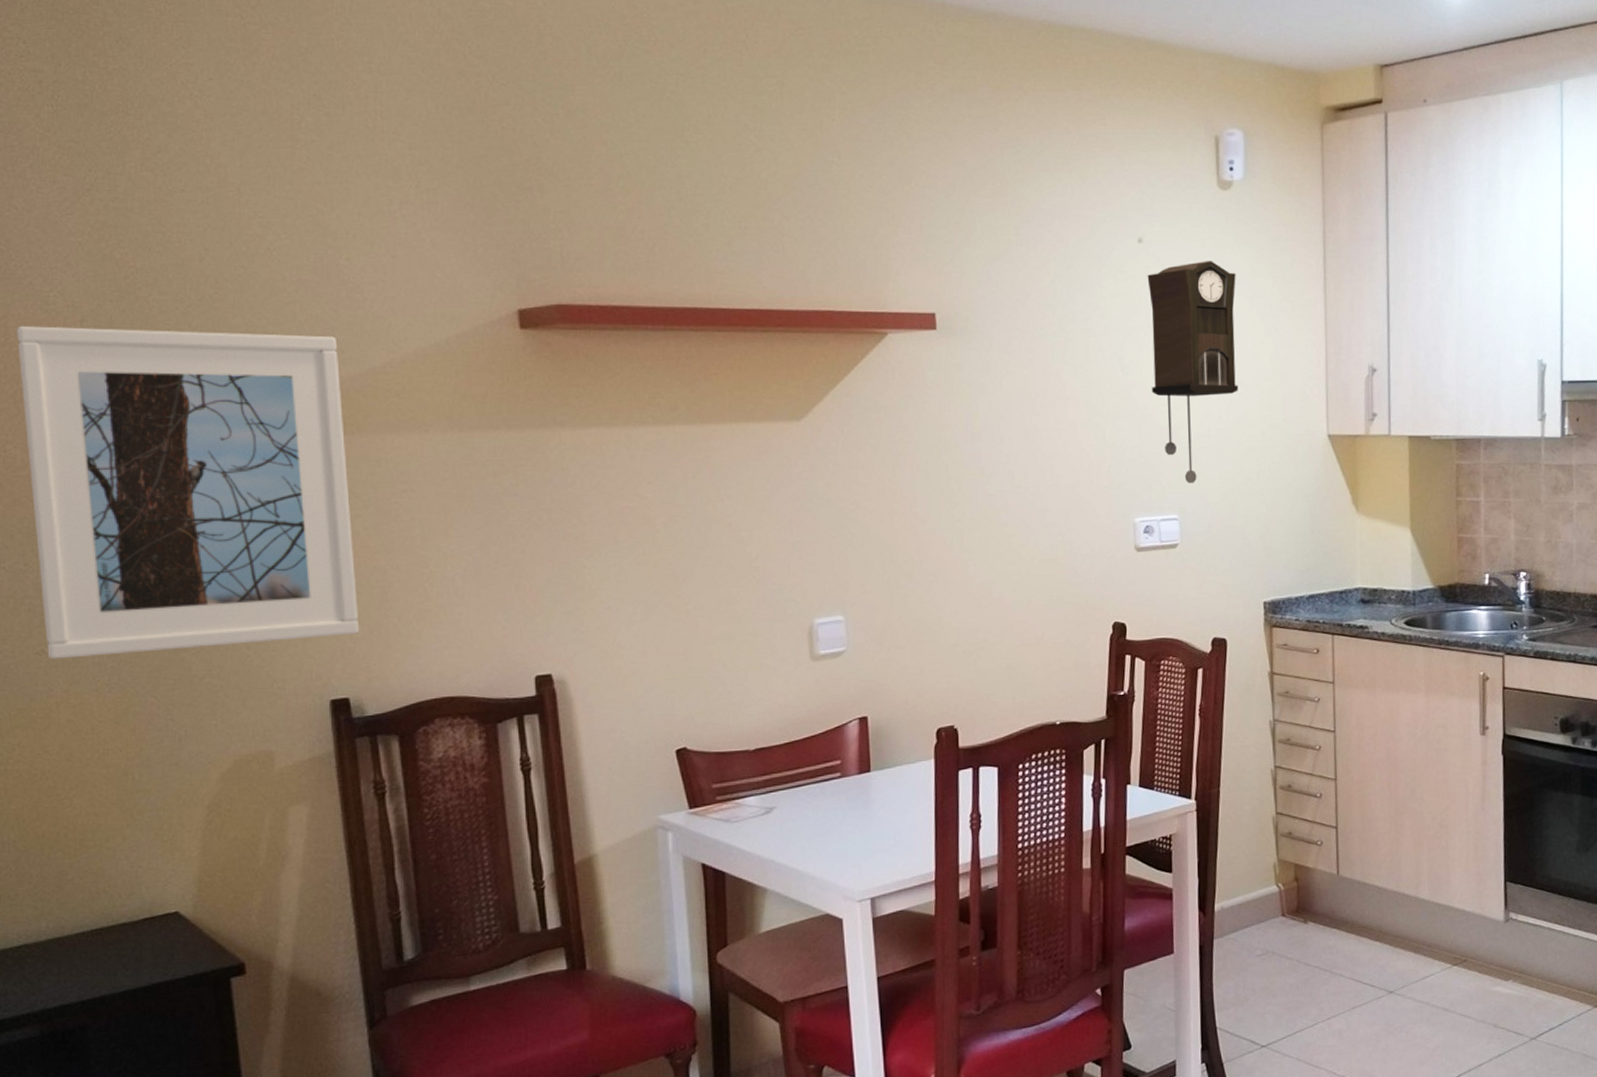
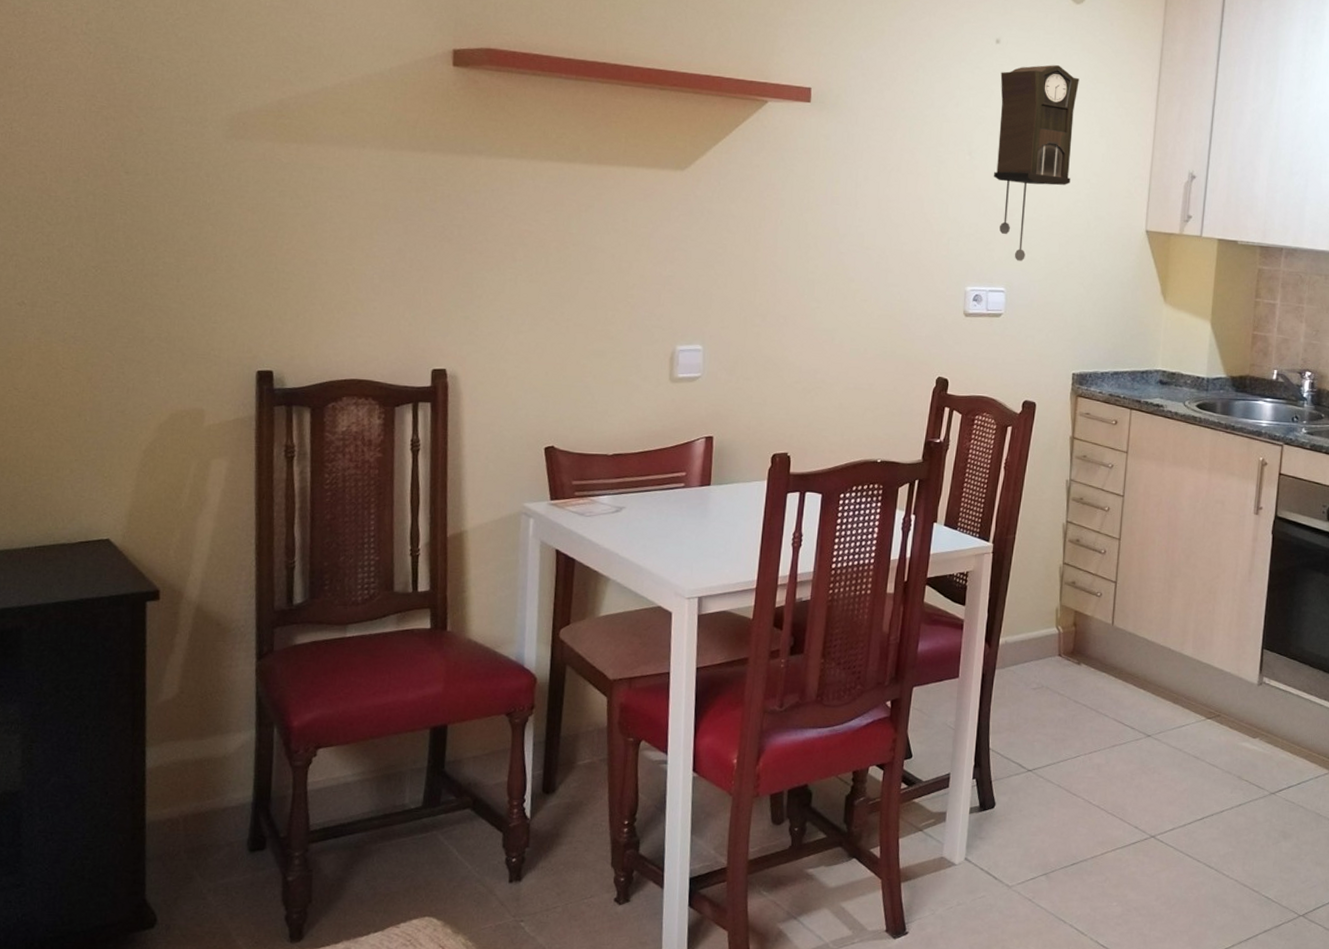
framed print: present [17,326,360,659] -> none [26,23,298,317]

